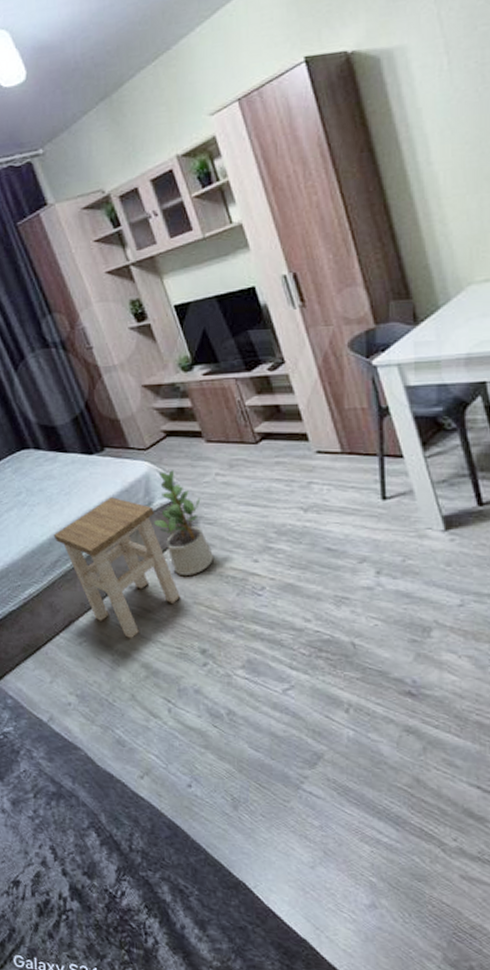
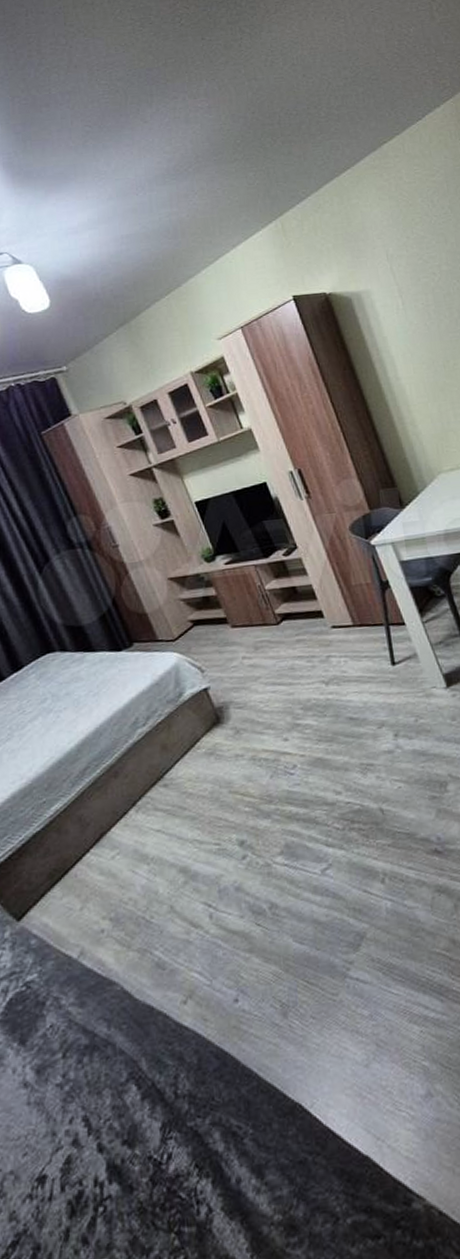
stool: present [53,497,180,639] -> none [81,692,215,843]
potted plant: present [154,470,213,575] -> none [185,658,246,765]

